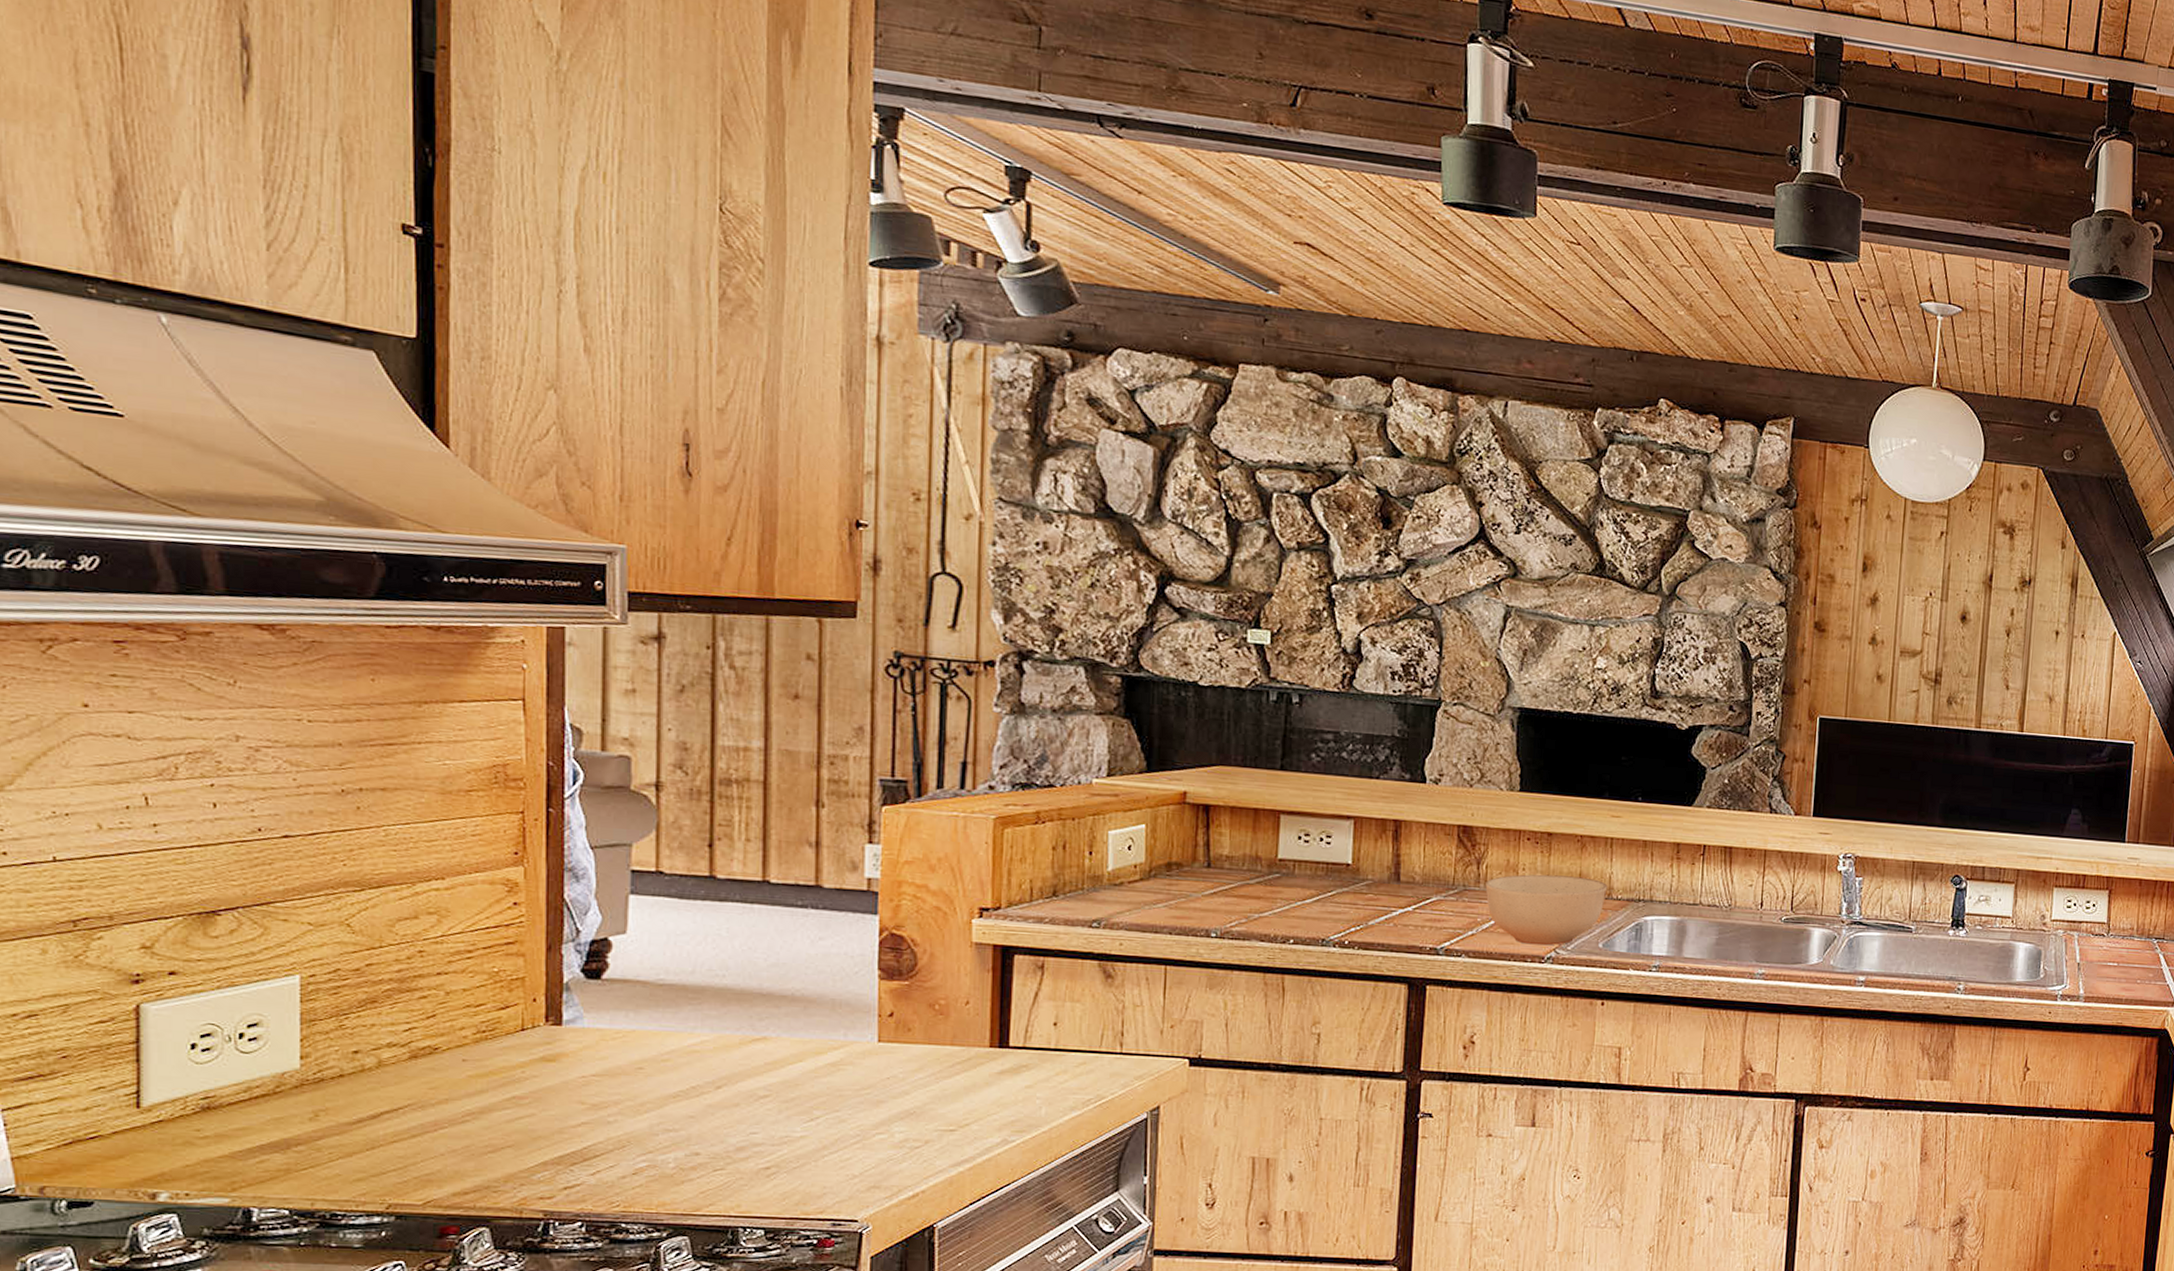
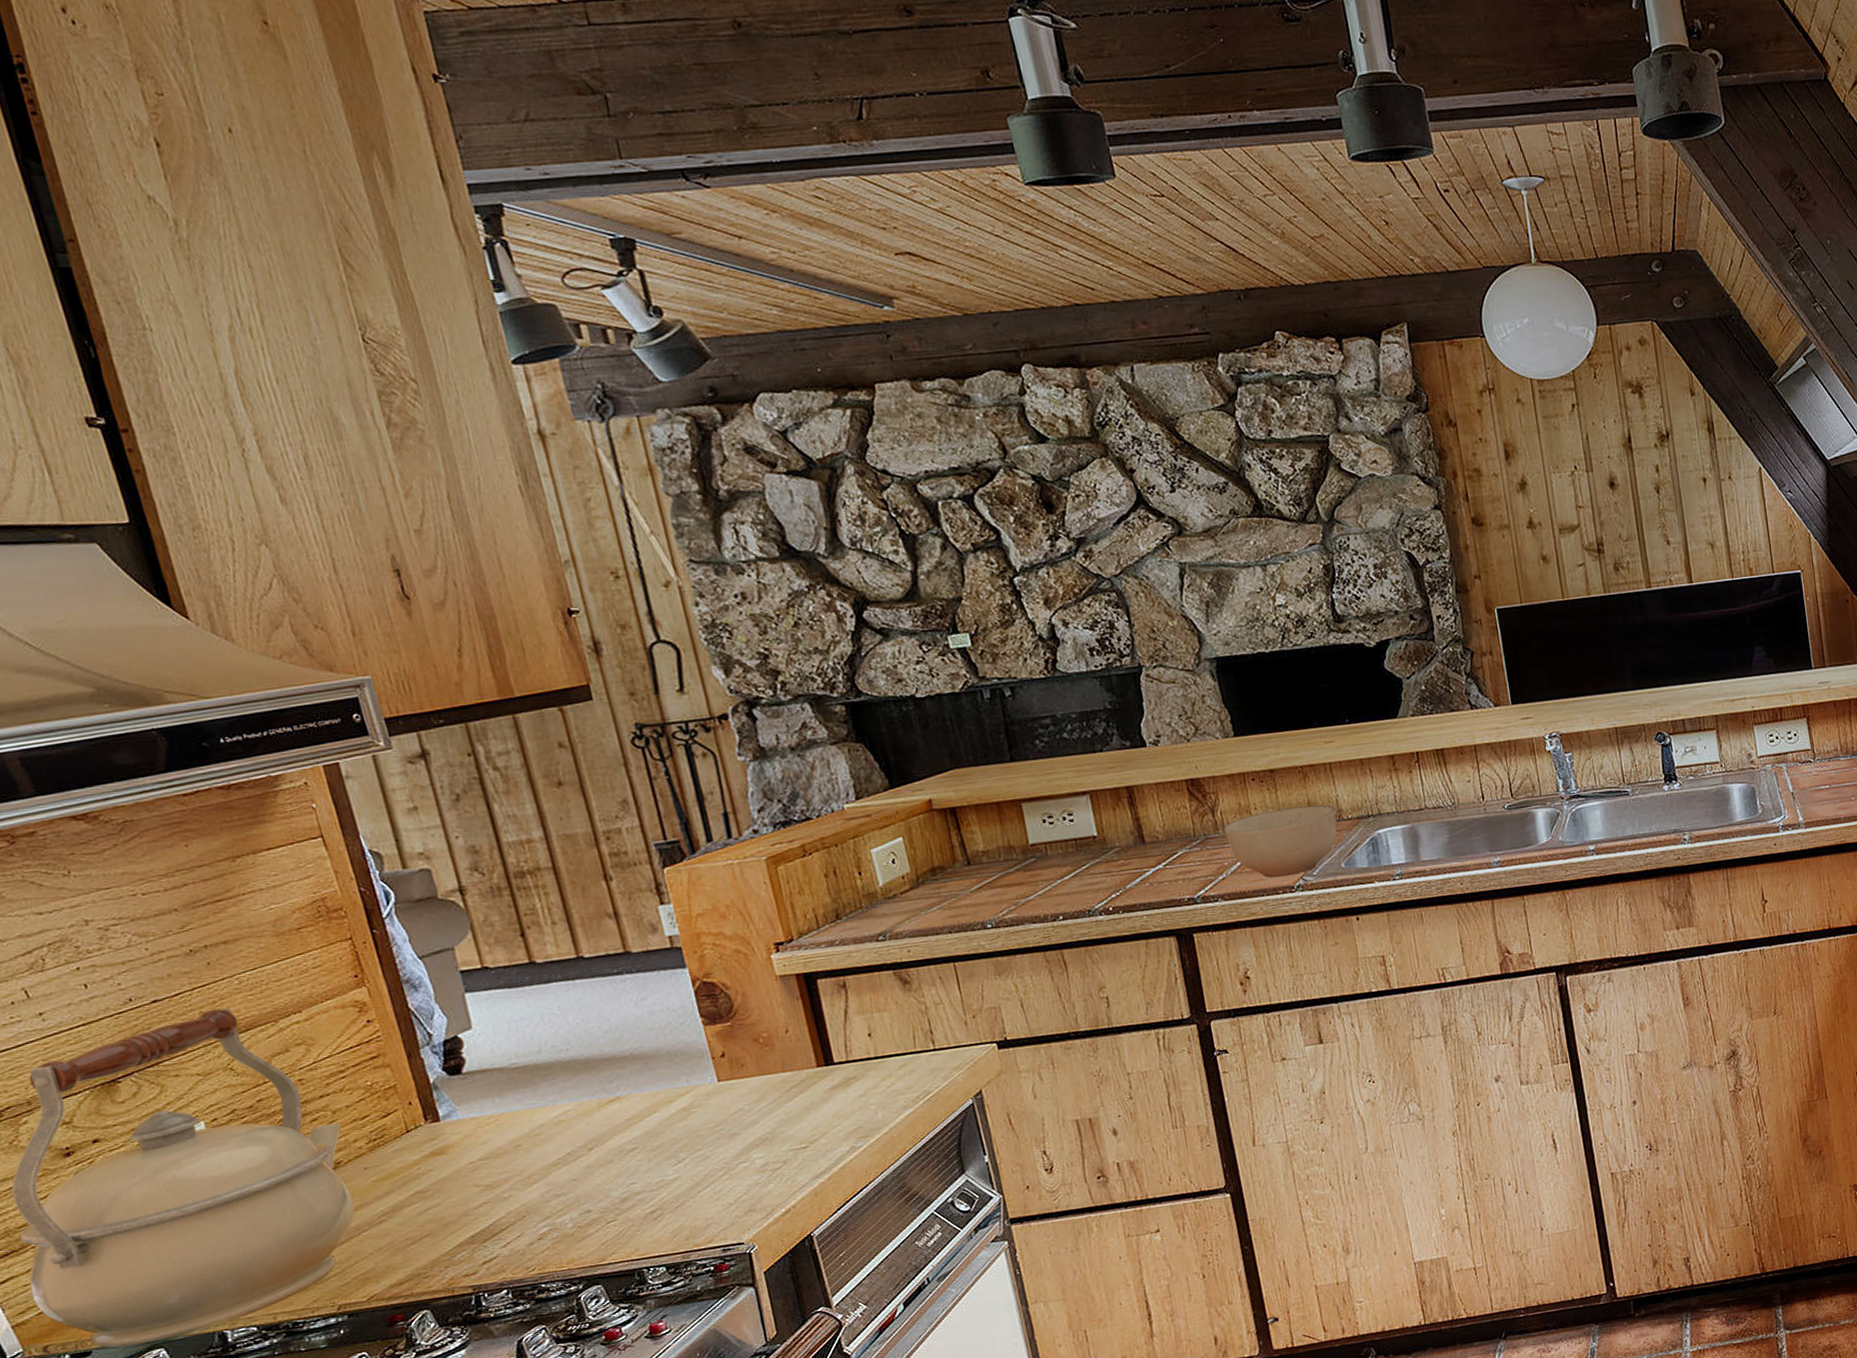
kettle: none [45,857,451,1207] -> present [11,1008,356,1349]

